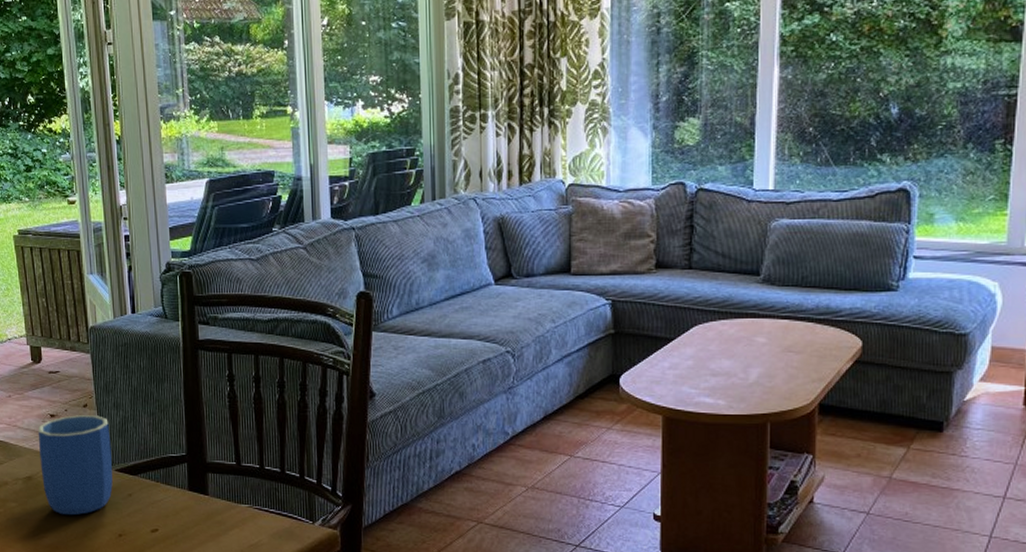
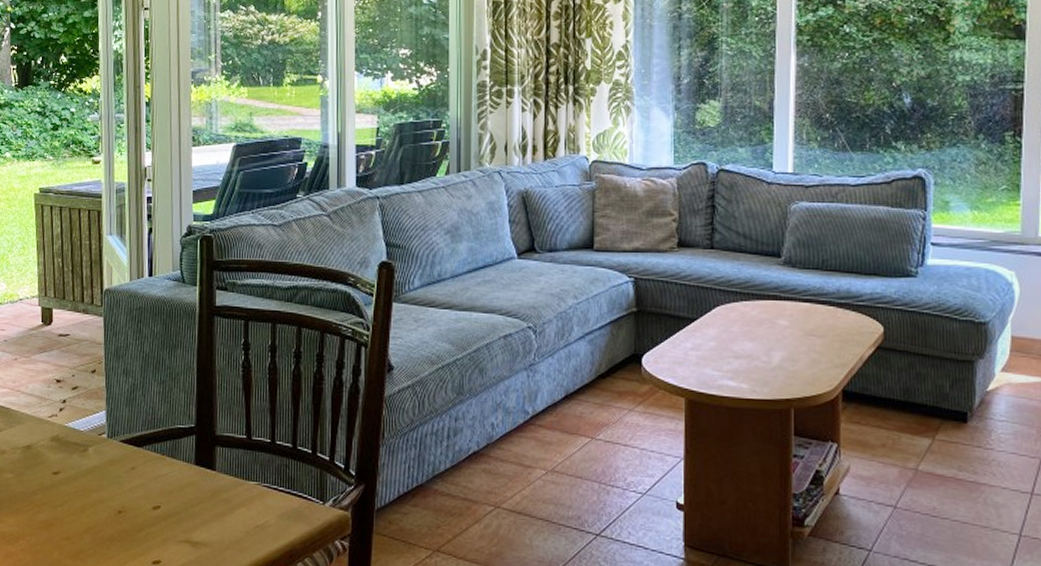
mug: present [38,415,113,516] -> none [41,381,117,489]

